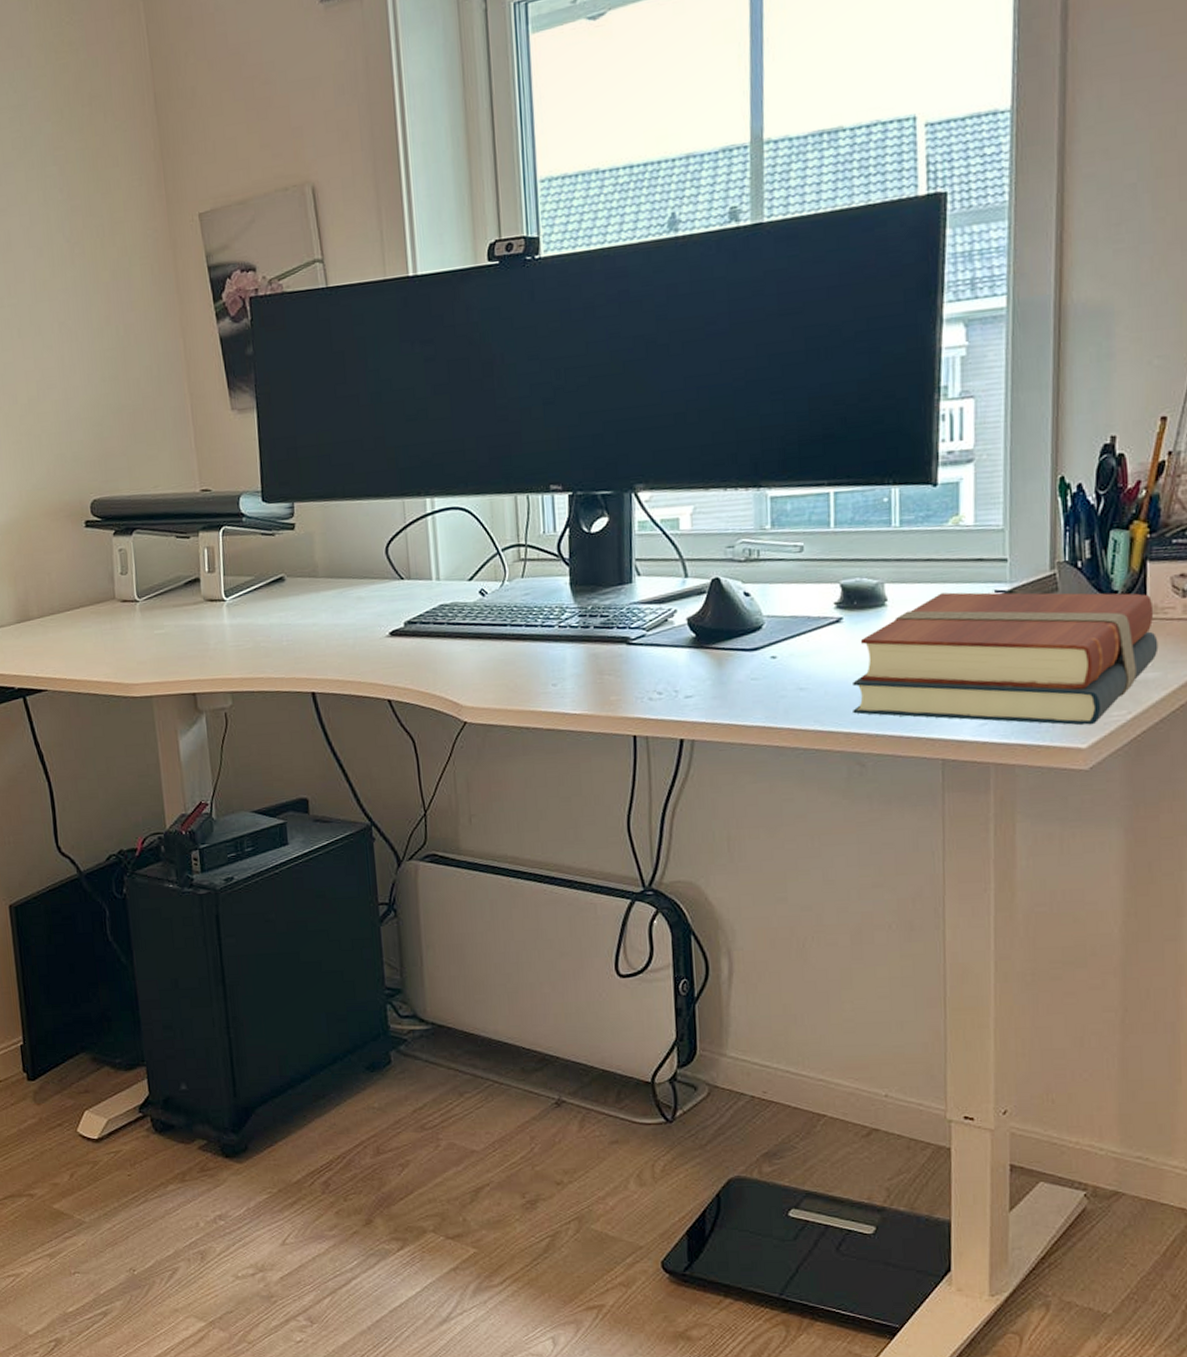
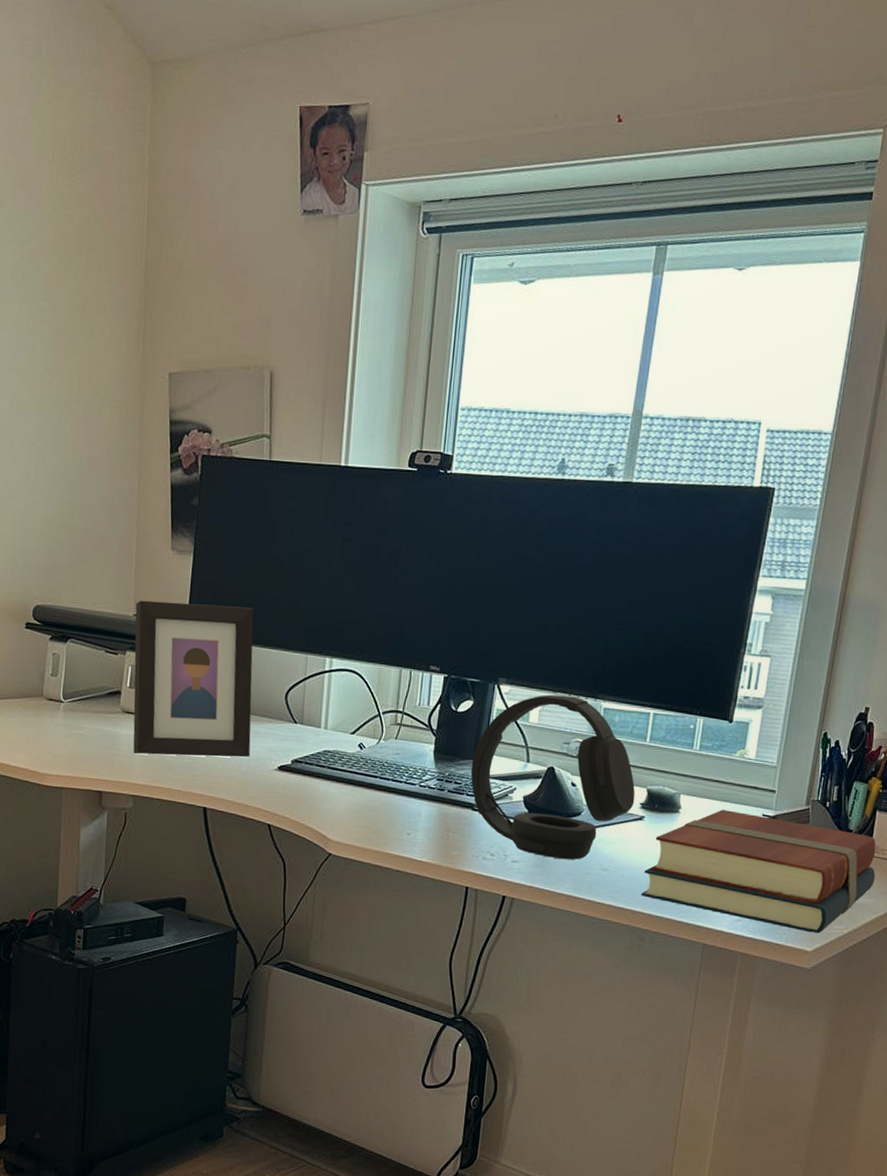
picture frame: none [201,457,355,645] -> present [133,600,254,758]
headphones: none [617,489,827,686] -> present [470,694,635,860]

